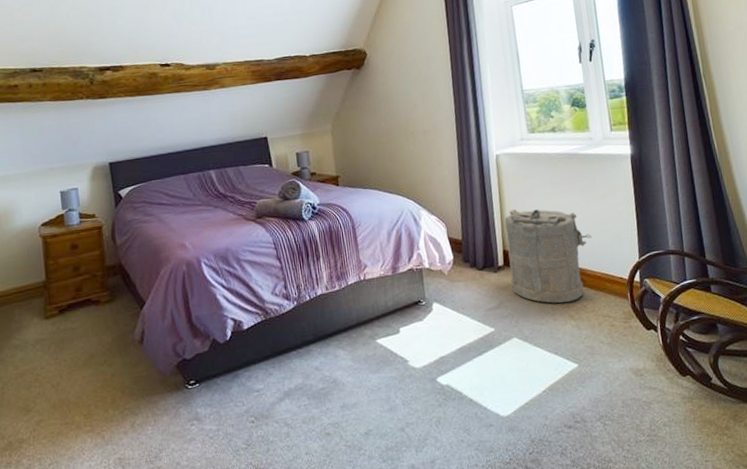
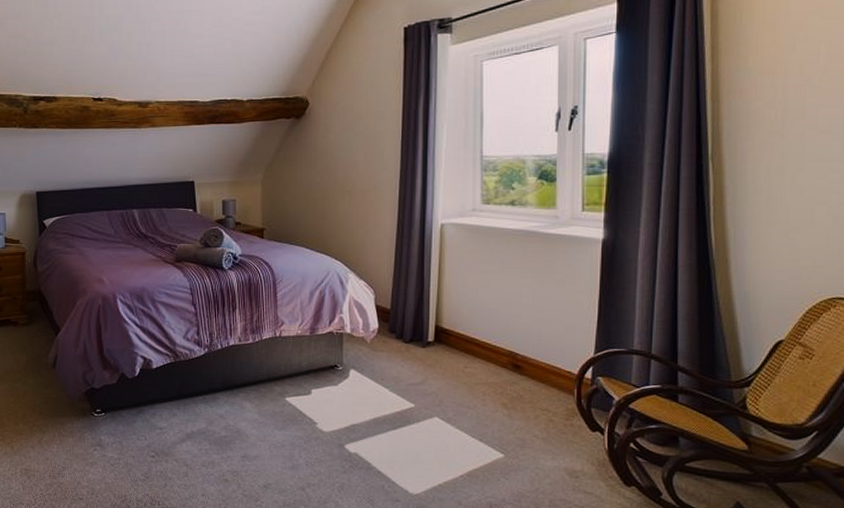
laundry hamper: present [504,209,591,304] -> none [439,284,540,390]

